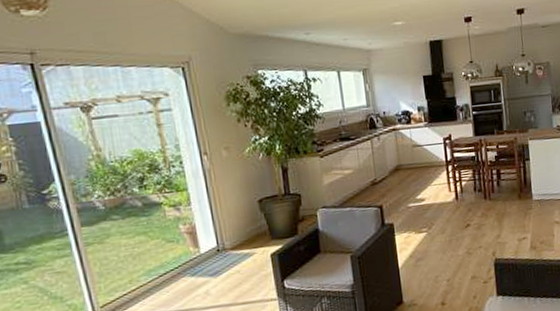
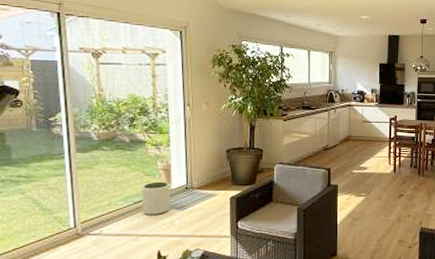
plant pot: none [165,246,203,288] -> present [142,182,171,215]

